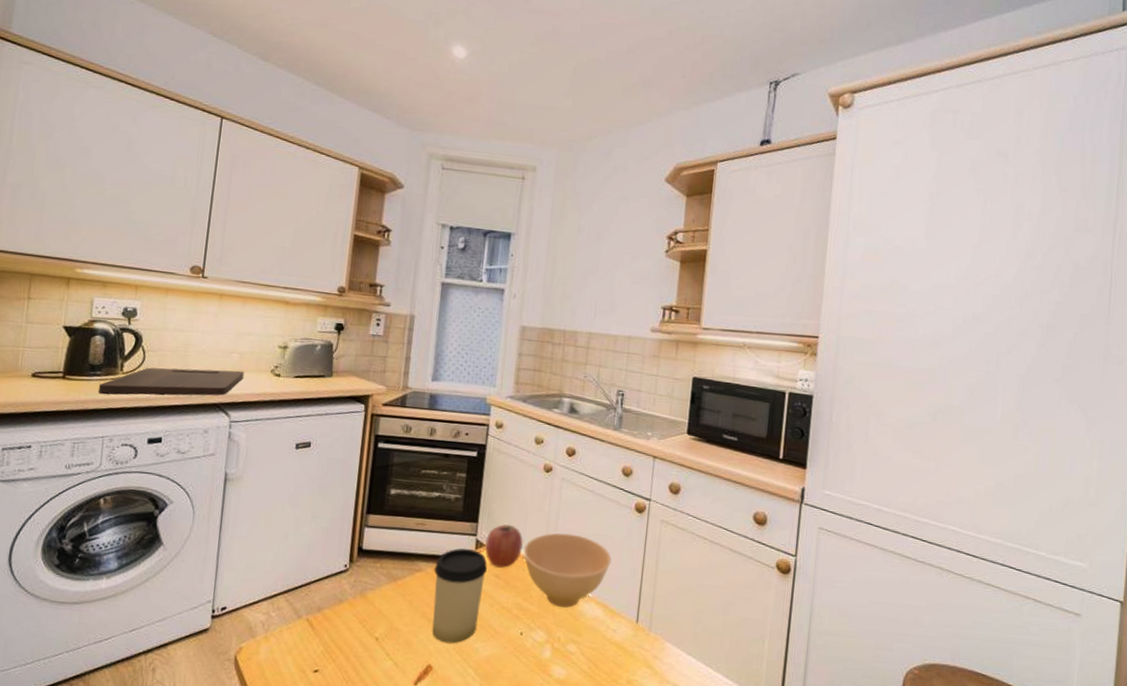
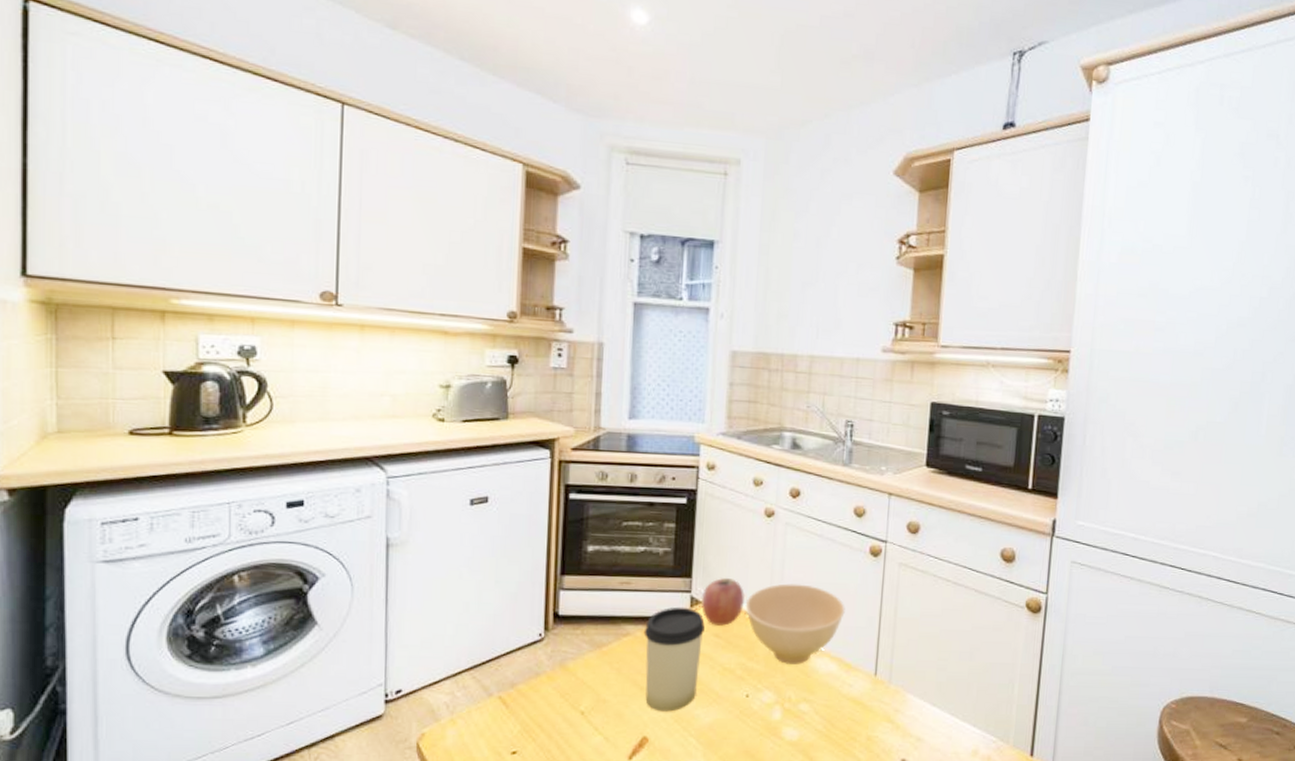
cutting board: present [99,367,245,396] -> none [218,416,400,452]

